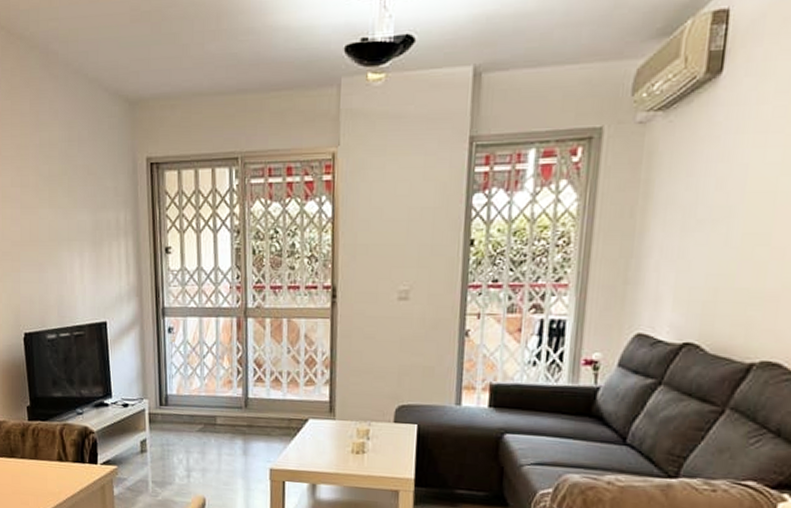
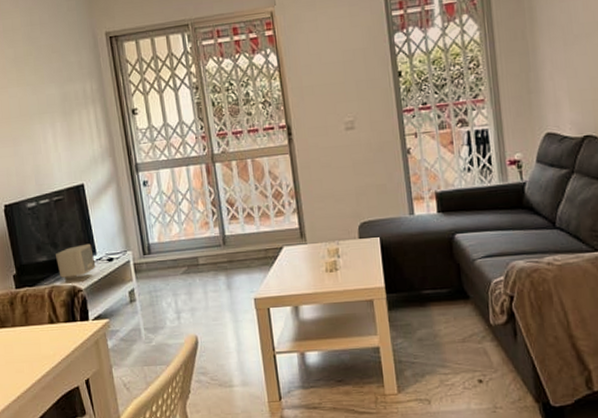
speaker: none [71,385,110,424] -> present [56,243,96,284]

